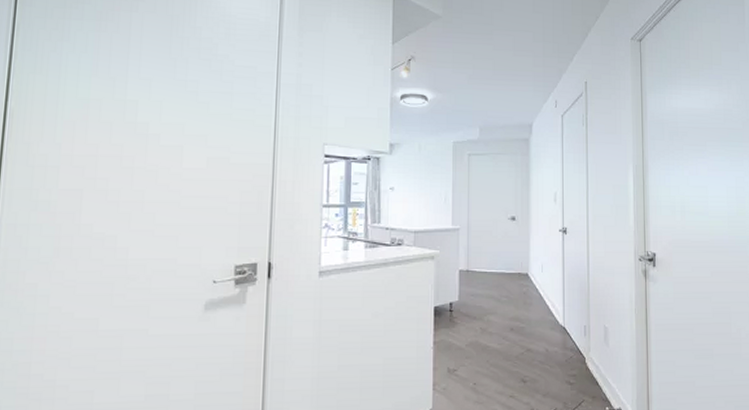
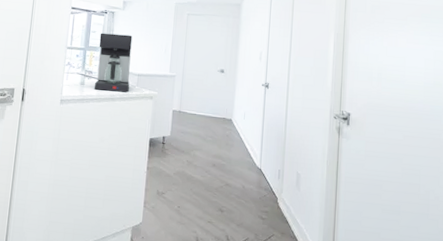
coffee maker: none [362,184,405,256] -> present [95,33,133,93]

